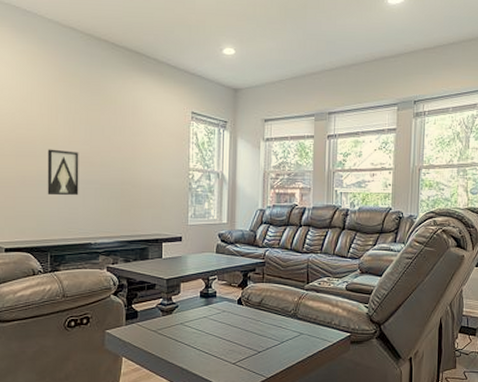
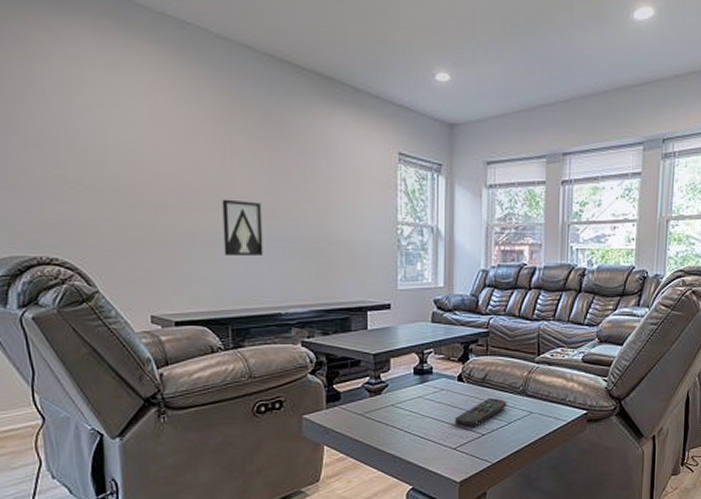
remote control: none [234,320,280,346] -> present [454,398,507,428]

